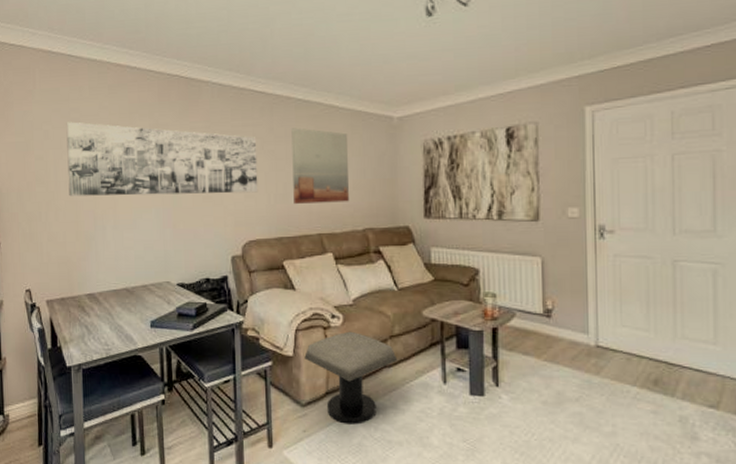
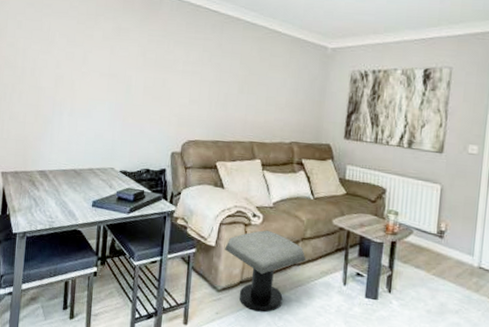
wall art: present [66,121,258,197] -> none [33,16,206,99]
wall art: present [291,128,349,204] -> none [232,46,287,117]

